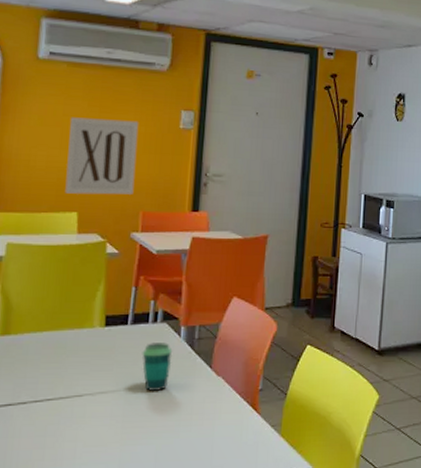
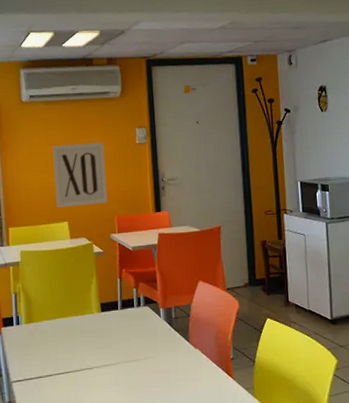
cup: present [142,343,173,391] -> none [132,322,157,363]

